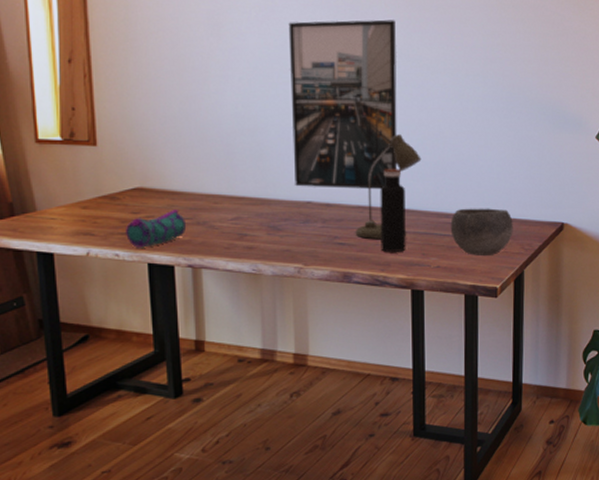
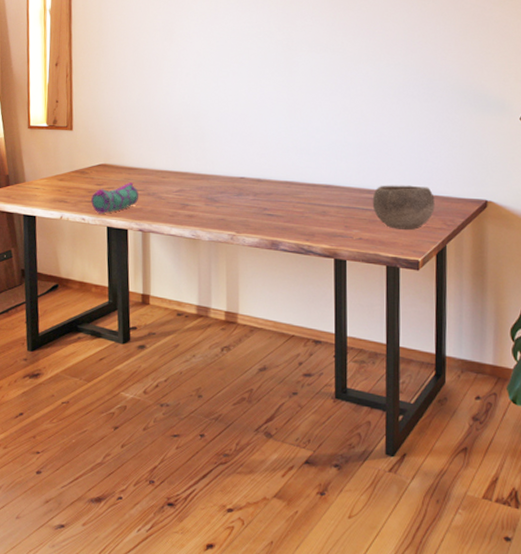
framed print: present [288,19,397,189] -> none [228,20,323,167]
desk lamp: present [355,134,422,239] -> none [282,118,345,211]
water bottle: present [380,169,406,252] -> none [306,149,330,224]

